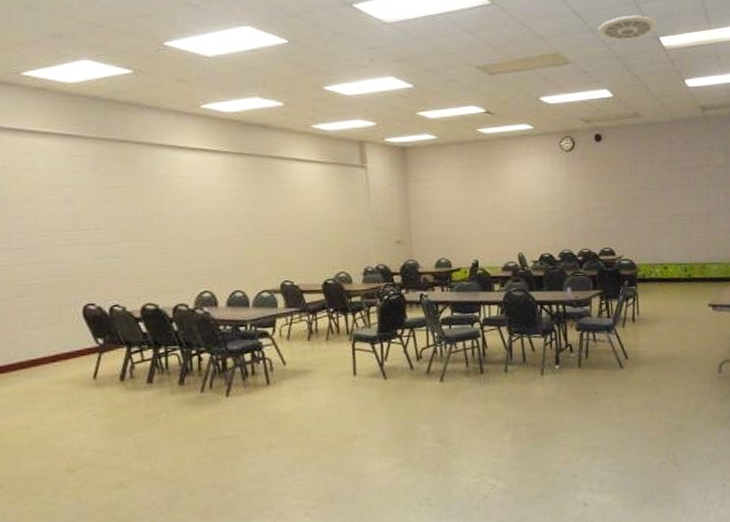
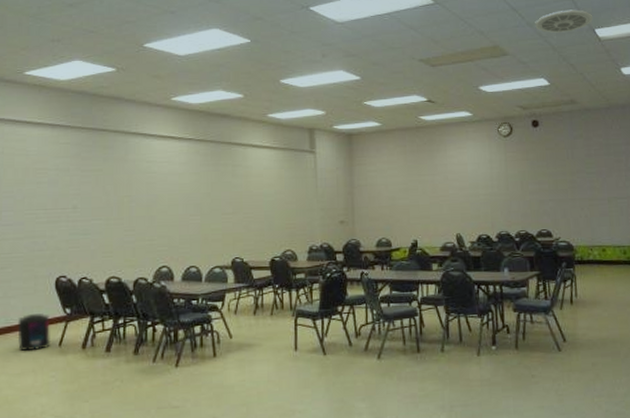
supplement container: none [43,345,84,385] -> present [17,314,51,351]

